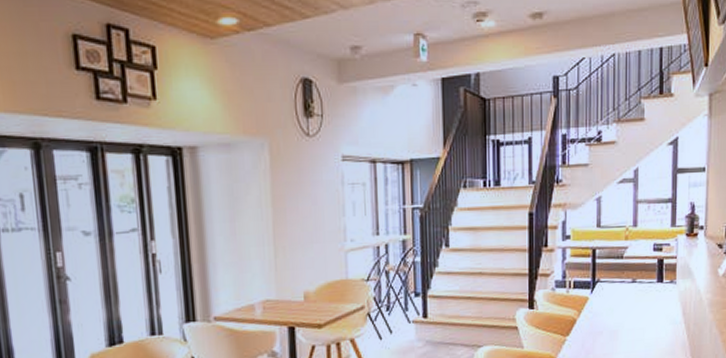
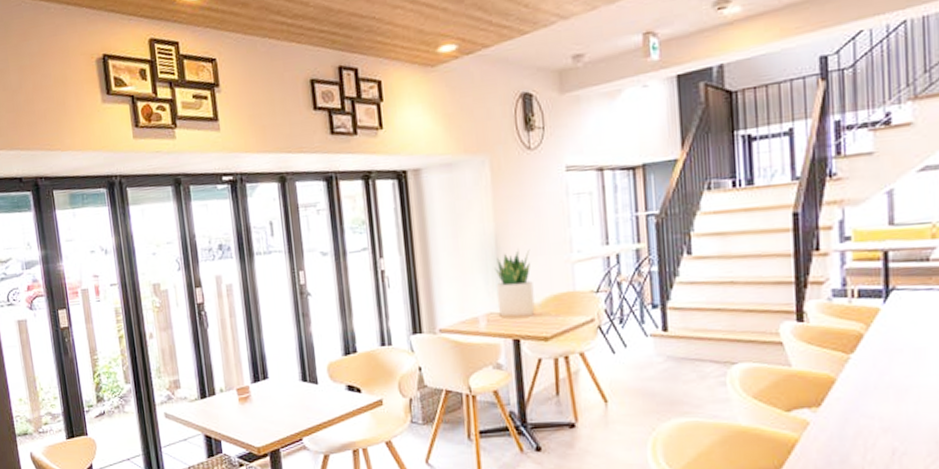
planter: none [271,235,310,307] -> present [494,248,535,320]

